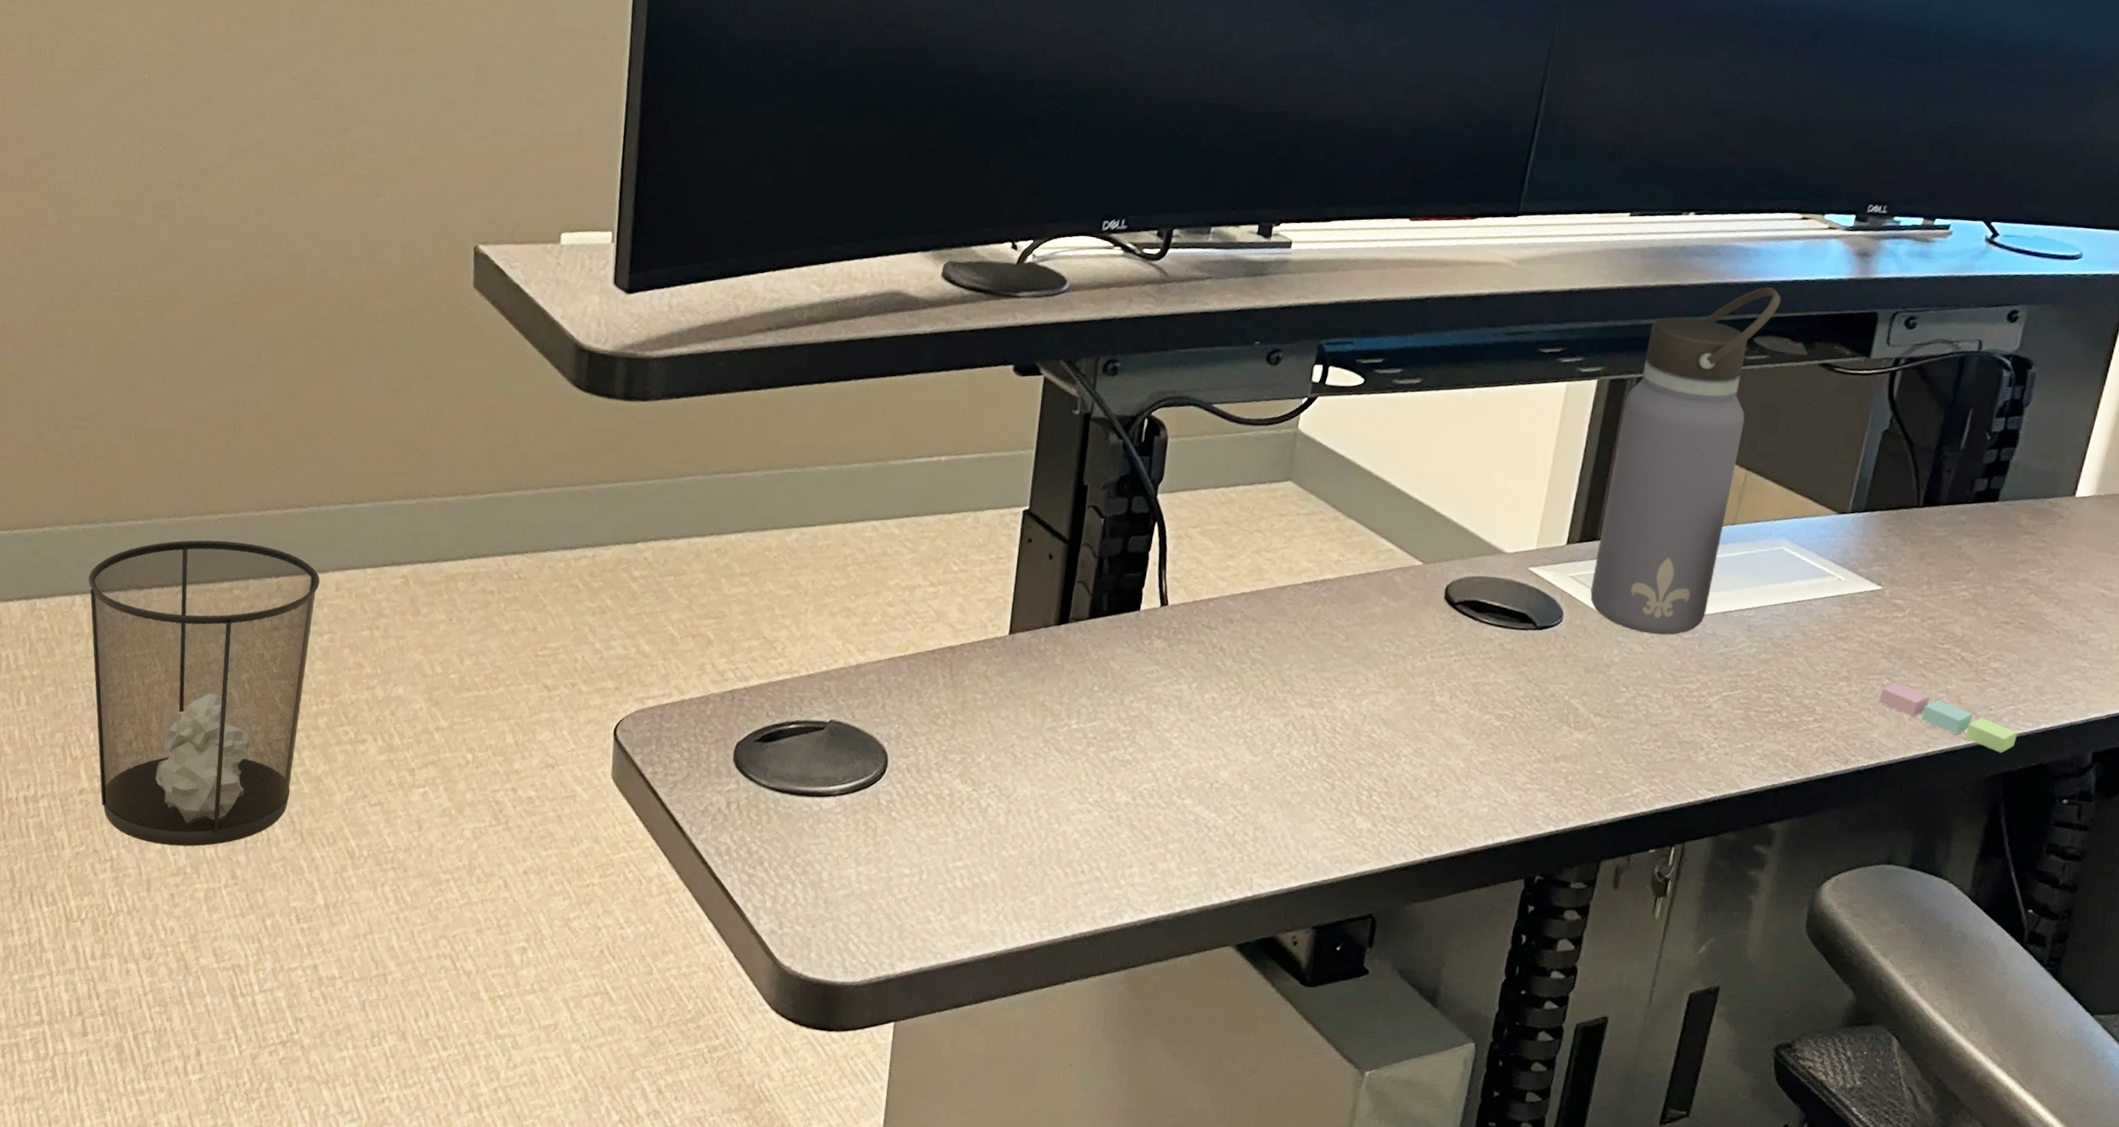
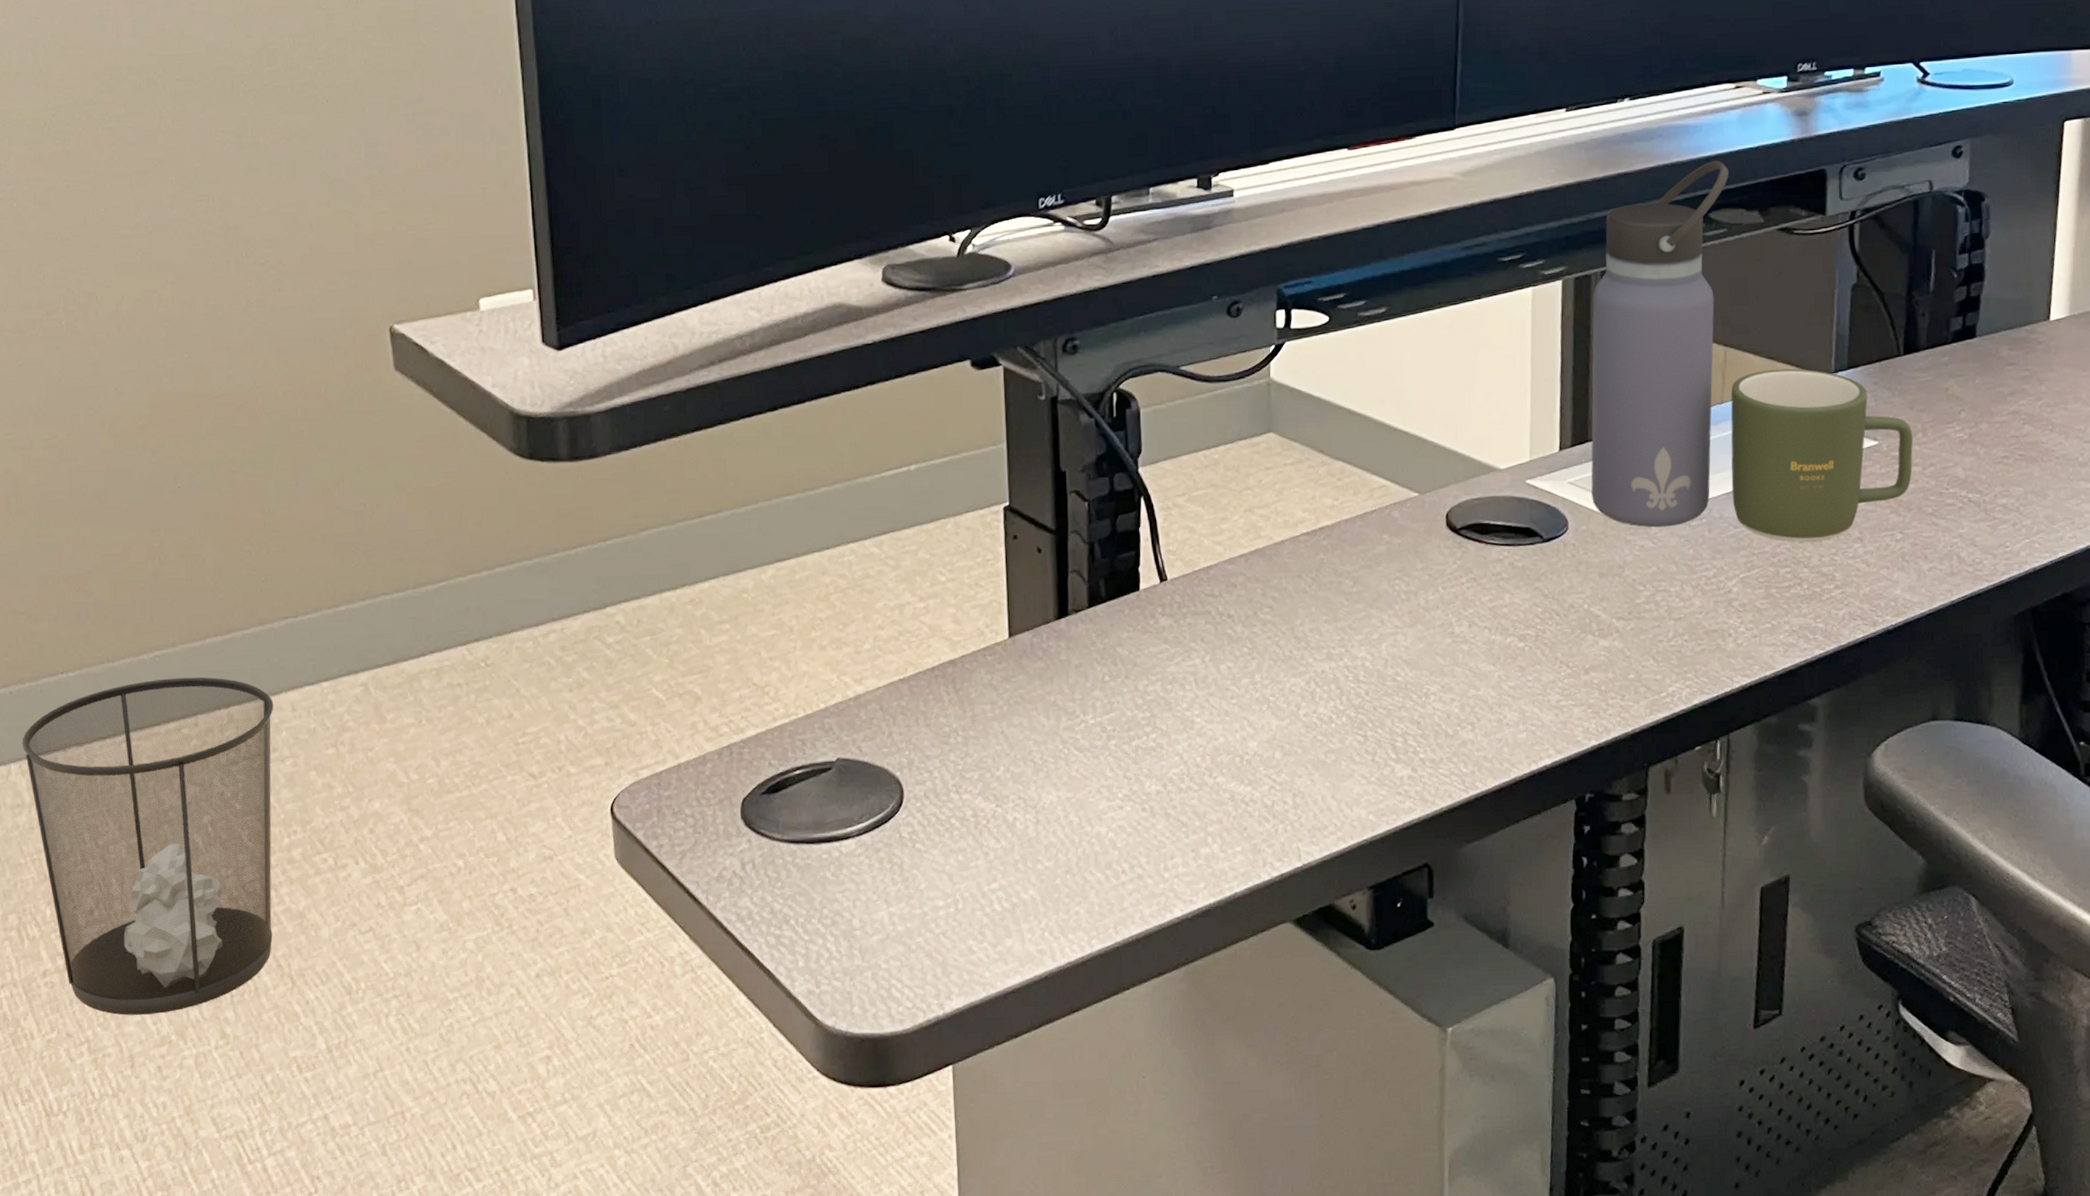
mug: none [1727,499,1918,674] -> present [1730,368,1914,542]
sticky notes: present [1878,683,2017,753] -> none [1895,535,2037,589]

